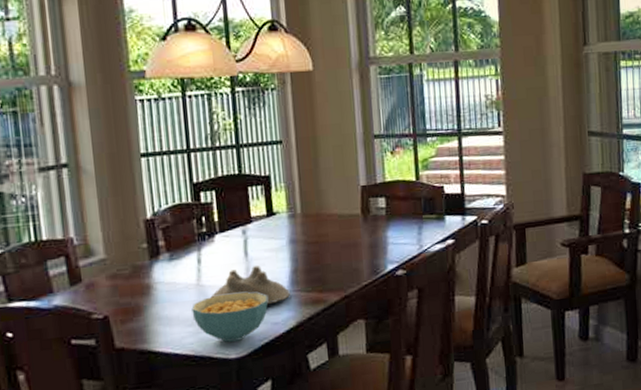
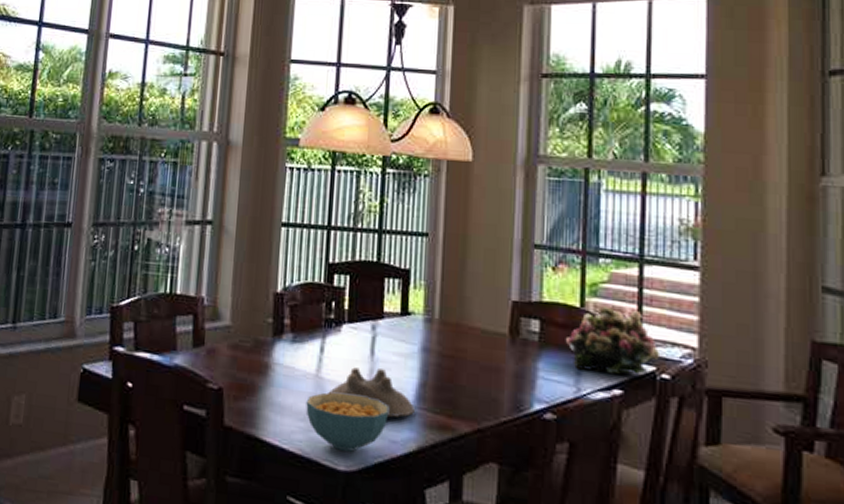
flower arrangement: none [408,174,480,230] -> present [566,306,661,374]

